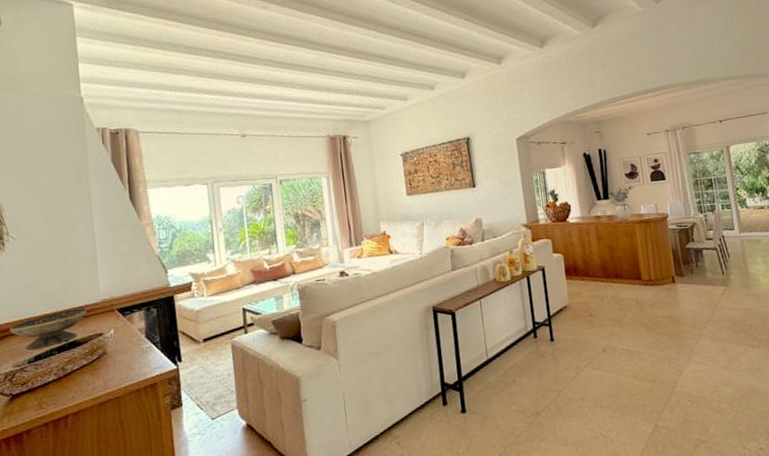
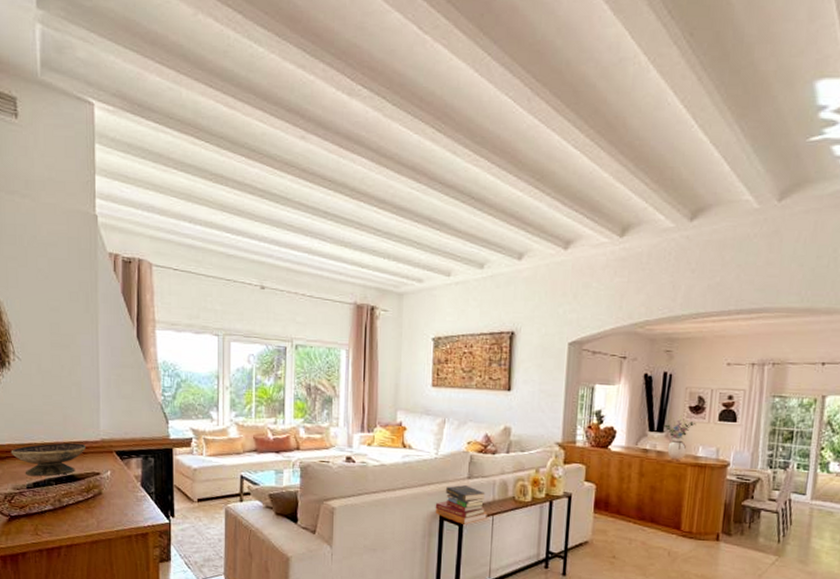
books: none [427,277,475,313] -> present [435,485,487,525]

